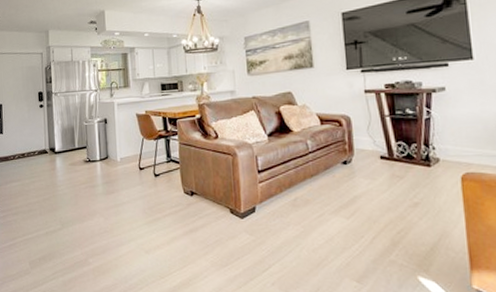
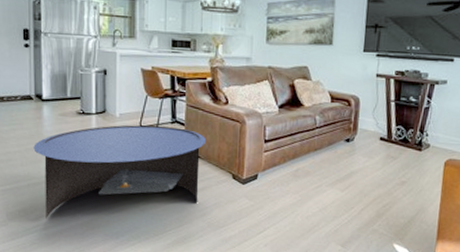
coffee table: none [49,166,202,266] -> present [33,125,207,219]

